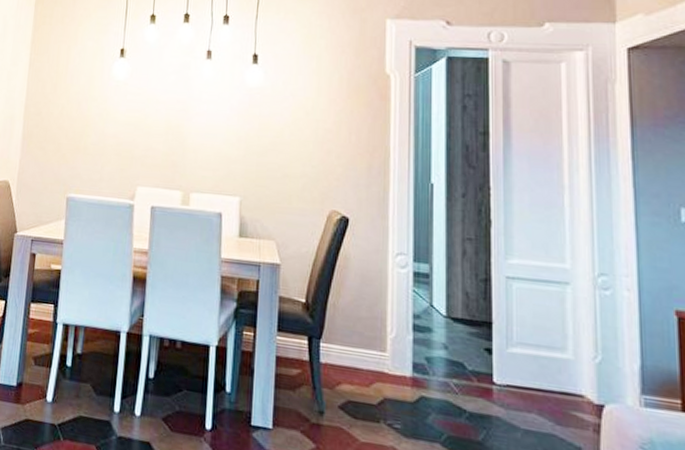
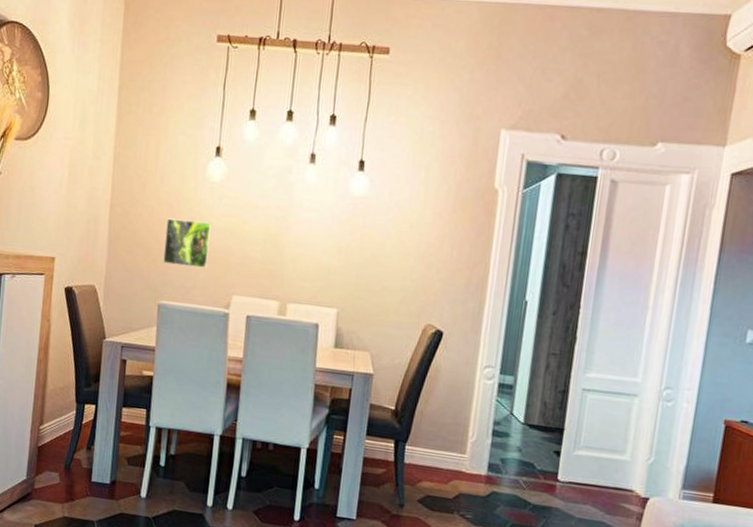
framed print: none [72,115,118,161] -> present [163,218,213,268]

